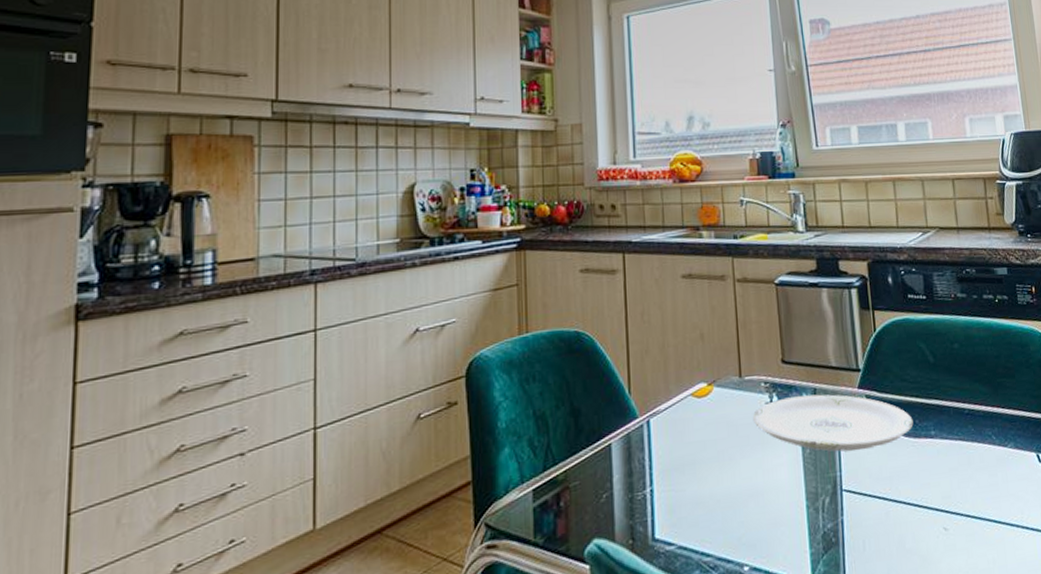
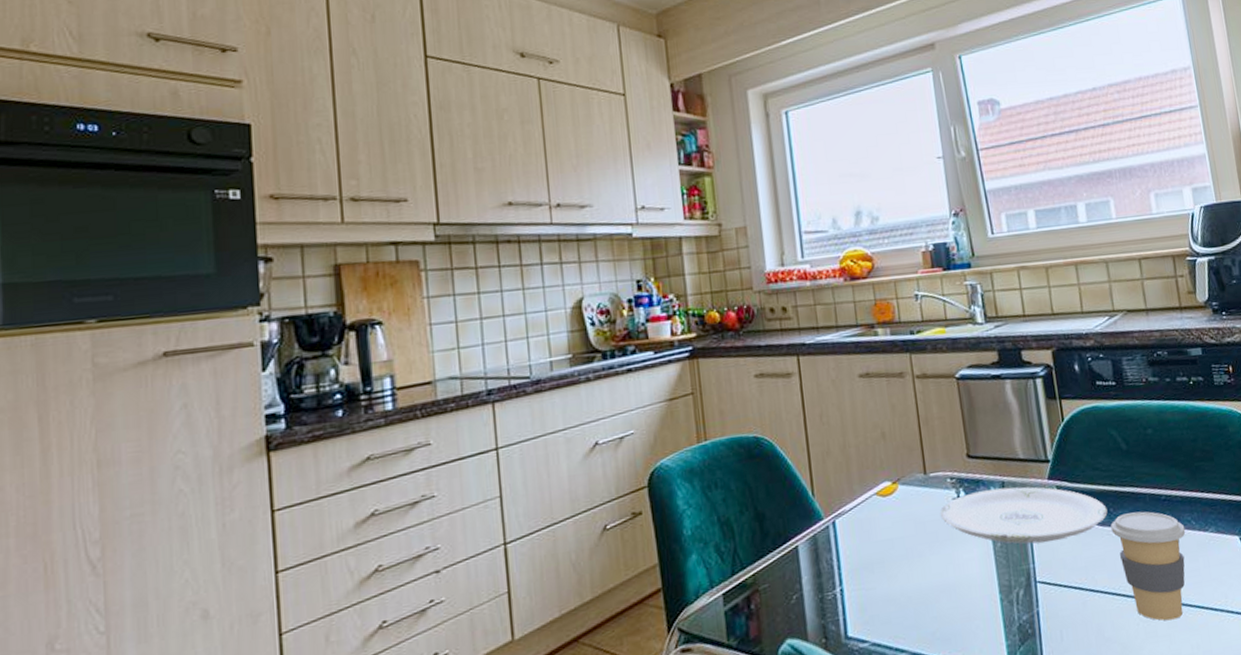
coffee cup: none [916,424,986,535] -> present [1110,511,1186,621]

